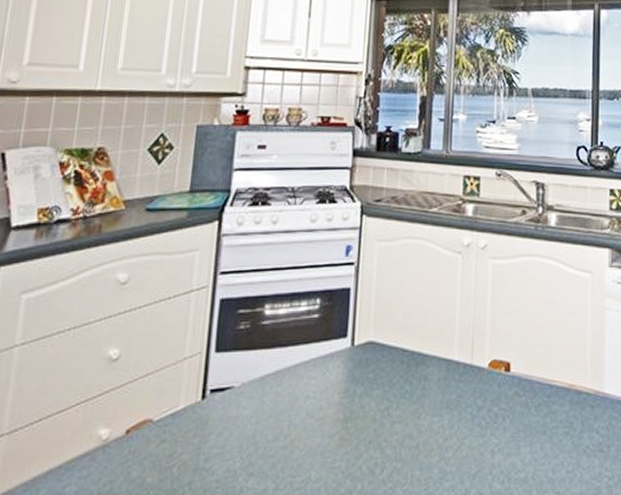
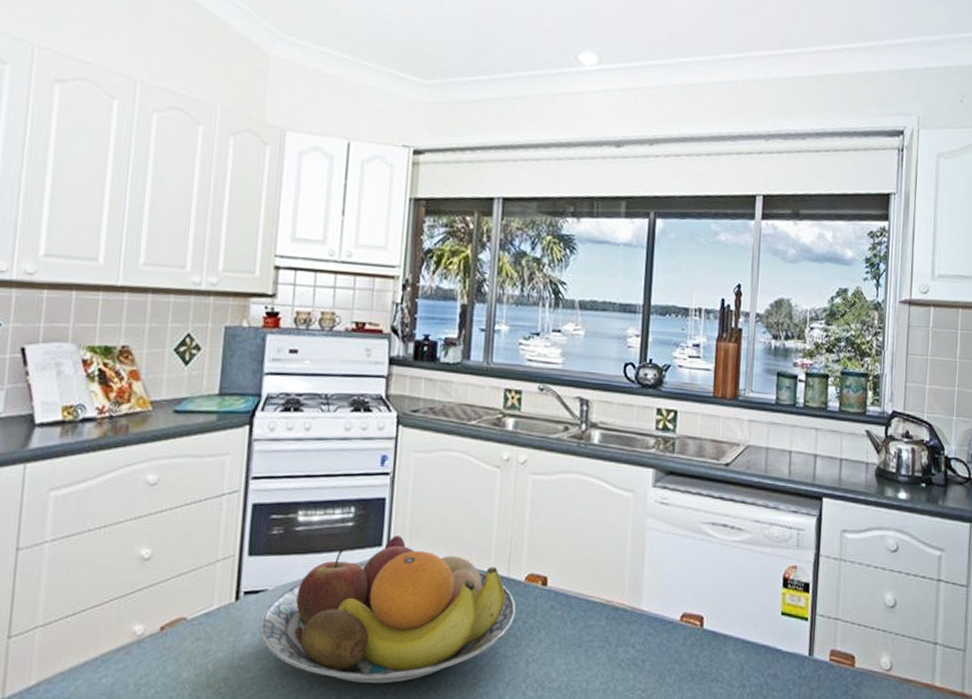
fruit bowl: none [224,326,480,481] -> present [258,535,516,683]

